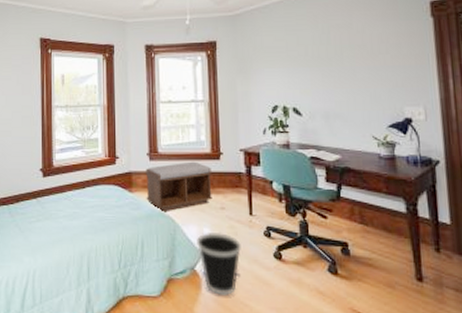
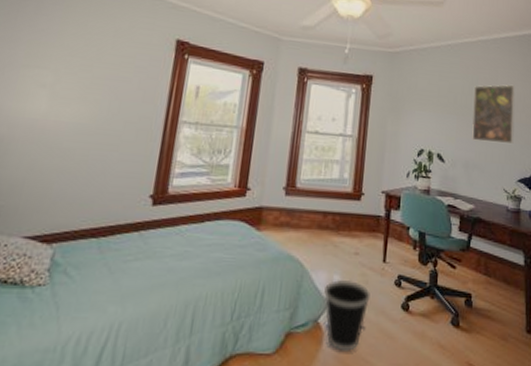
bench: present [145,161,212,212] -> none [276,200,350,256]
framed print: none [326,26,379,90] -> present [472,84,515,144]

